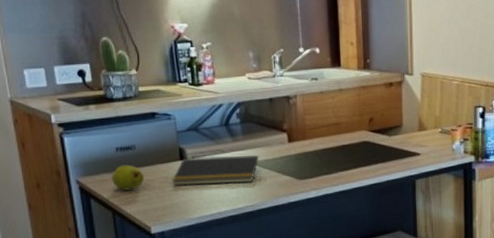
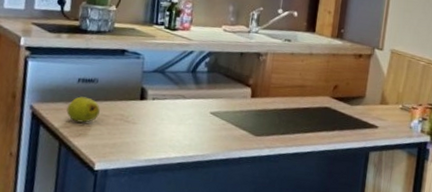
notepad: present [172,155,260,186] -> none [126,98,220,131]

